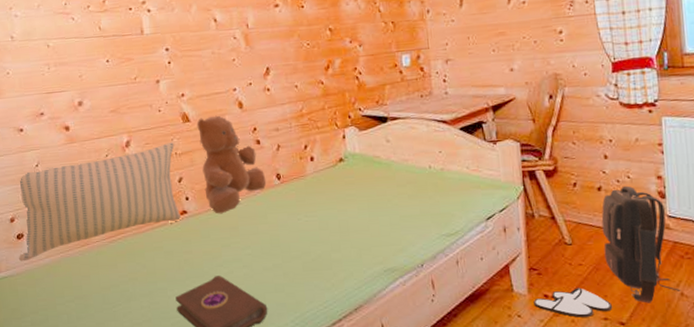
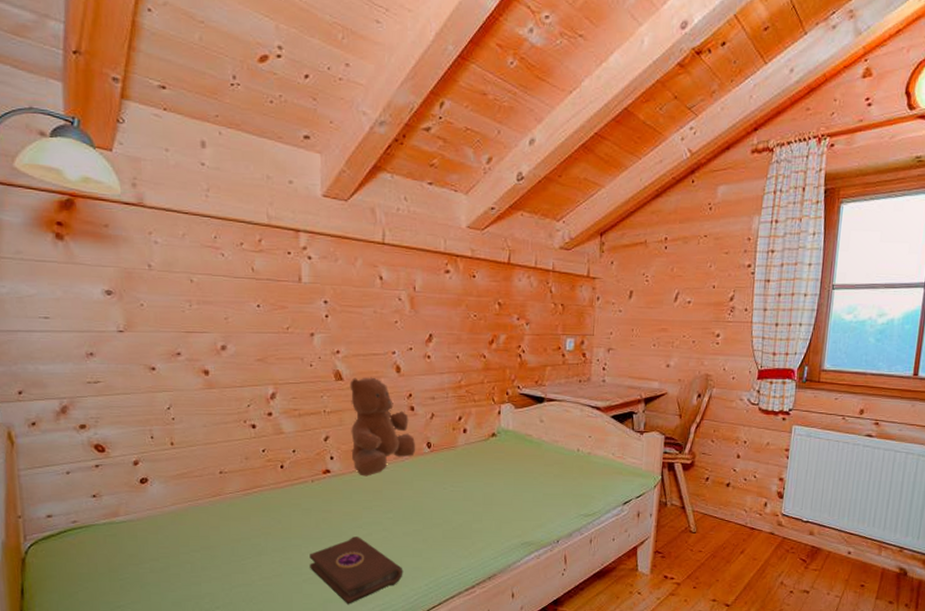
pillow: present [18,143,182,262] -> none [140,399,324,507]
slippers: present [534,287,613,317] -> none [654,571,722,598]
backpack: present [601,185,681,303] -> none [722,484,782,589]

